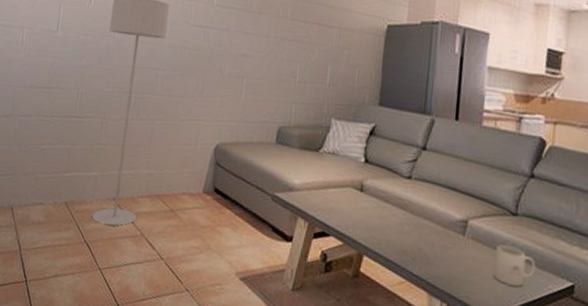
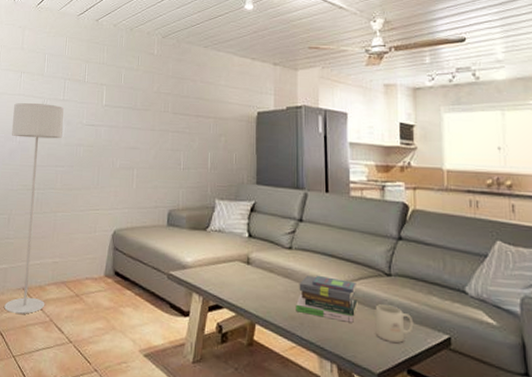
books: none [409,208,478,262] -> present [296,275,358,323]

